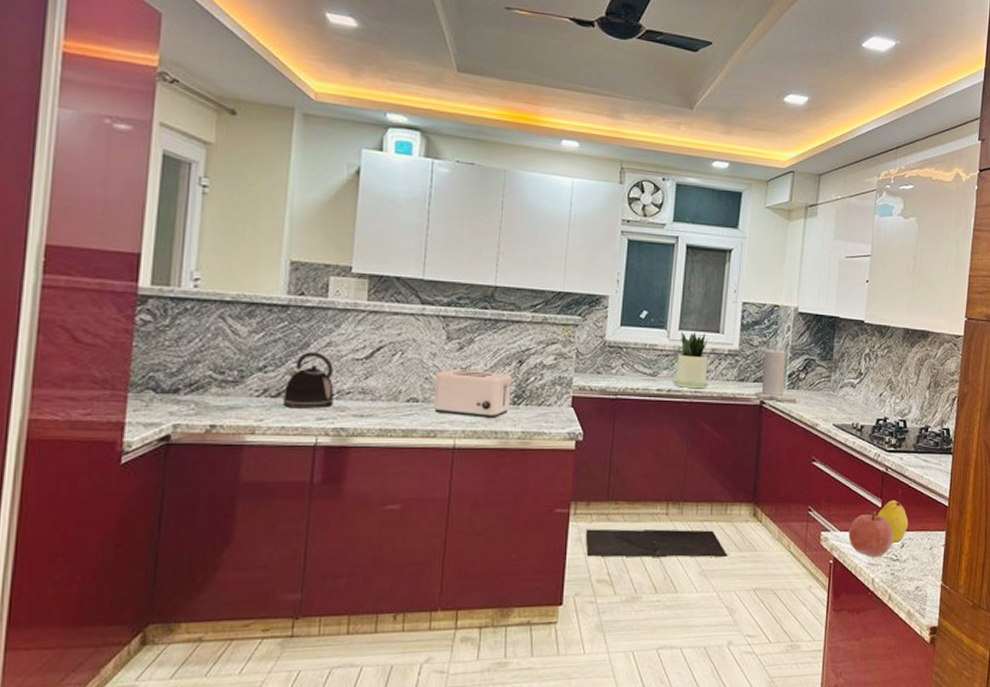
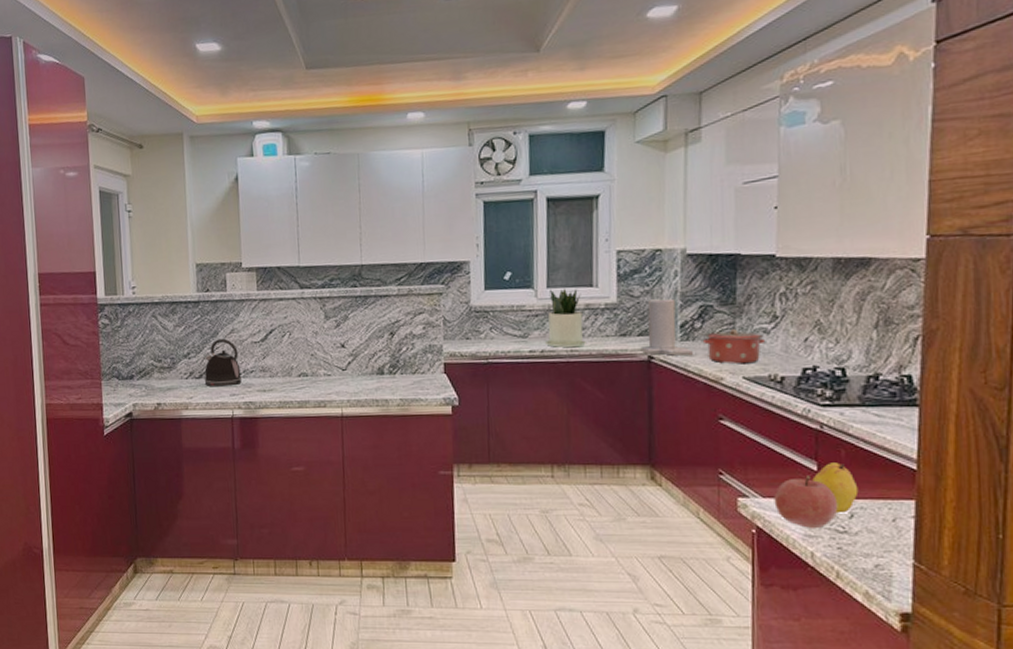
toaster: present [434,368,512,419] -> none [319,343,387,389]
door mat: present [585,528,727,558] -> none [470,490,624,523]
casserole: none [804,381,852,413] -> present [702,328,766,365]

